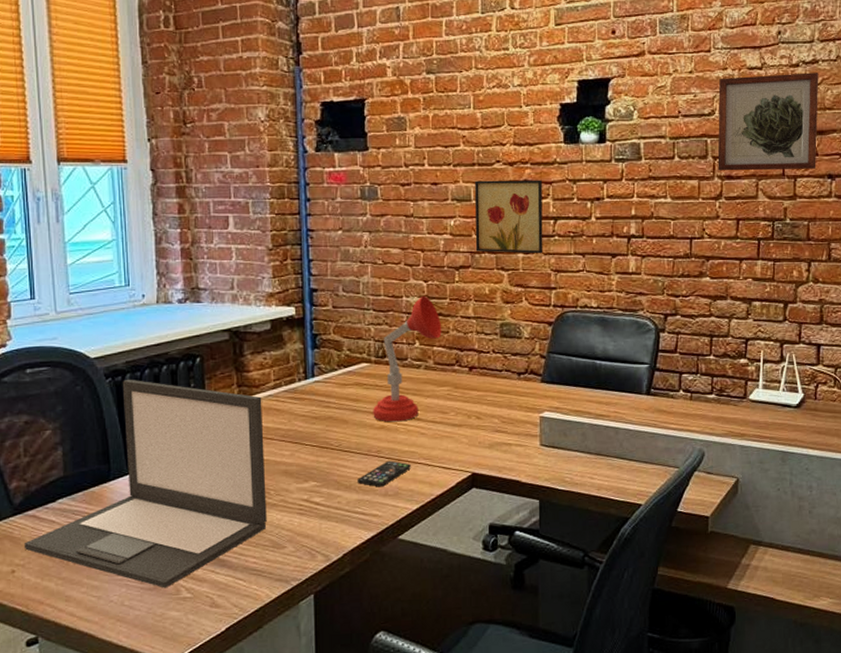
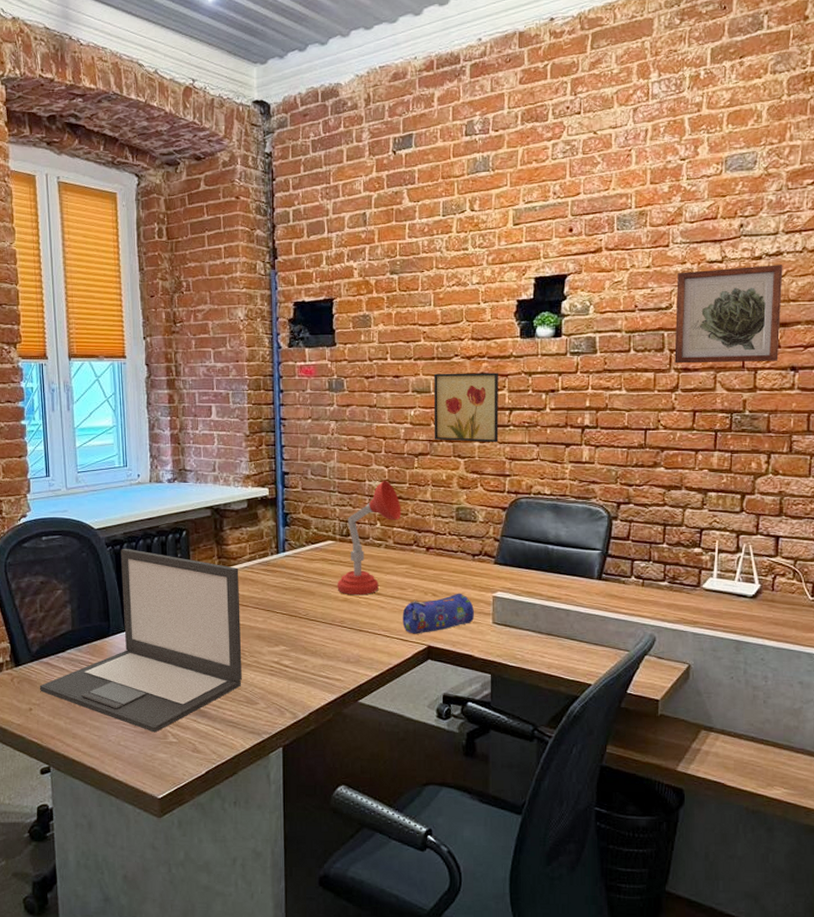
smartphone: present [358,460,411,487] -> none [323,630,371,654]
pencil case: none [444,414,522,461] -> present [402,593,475,634]

